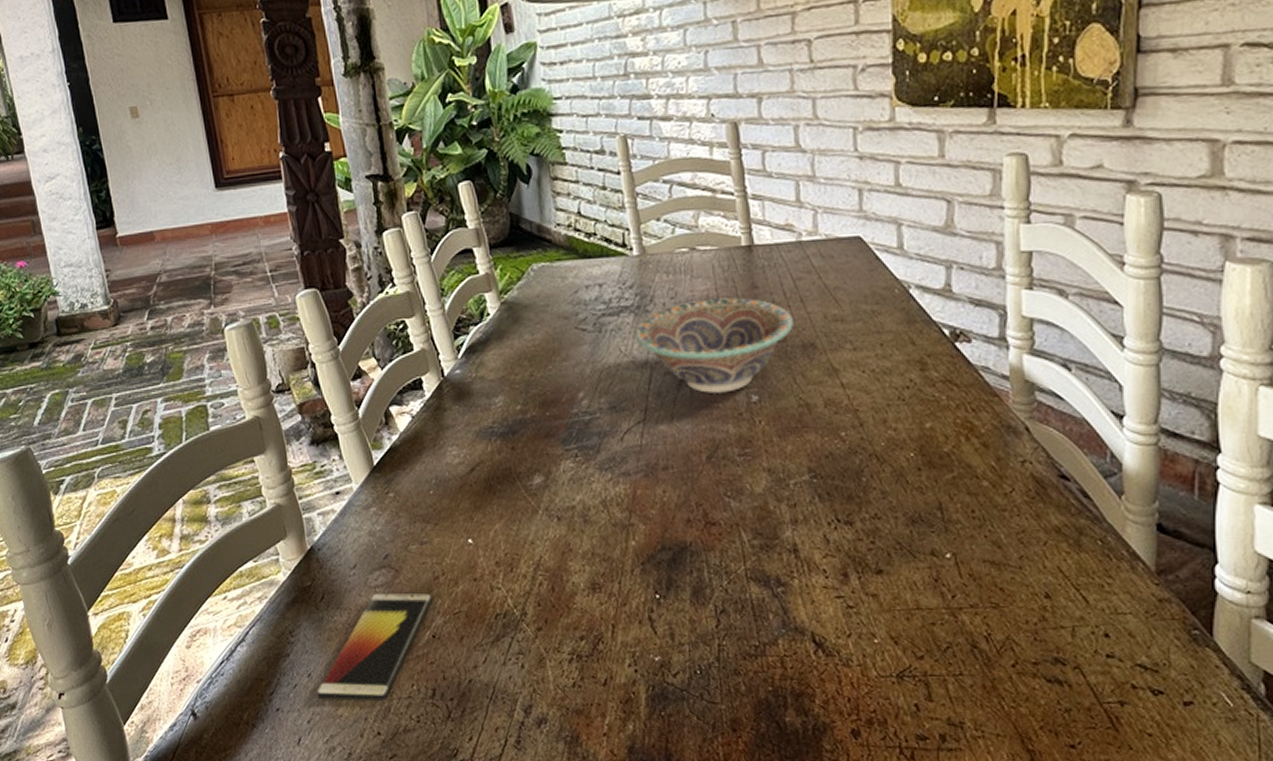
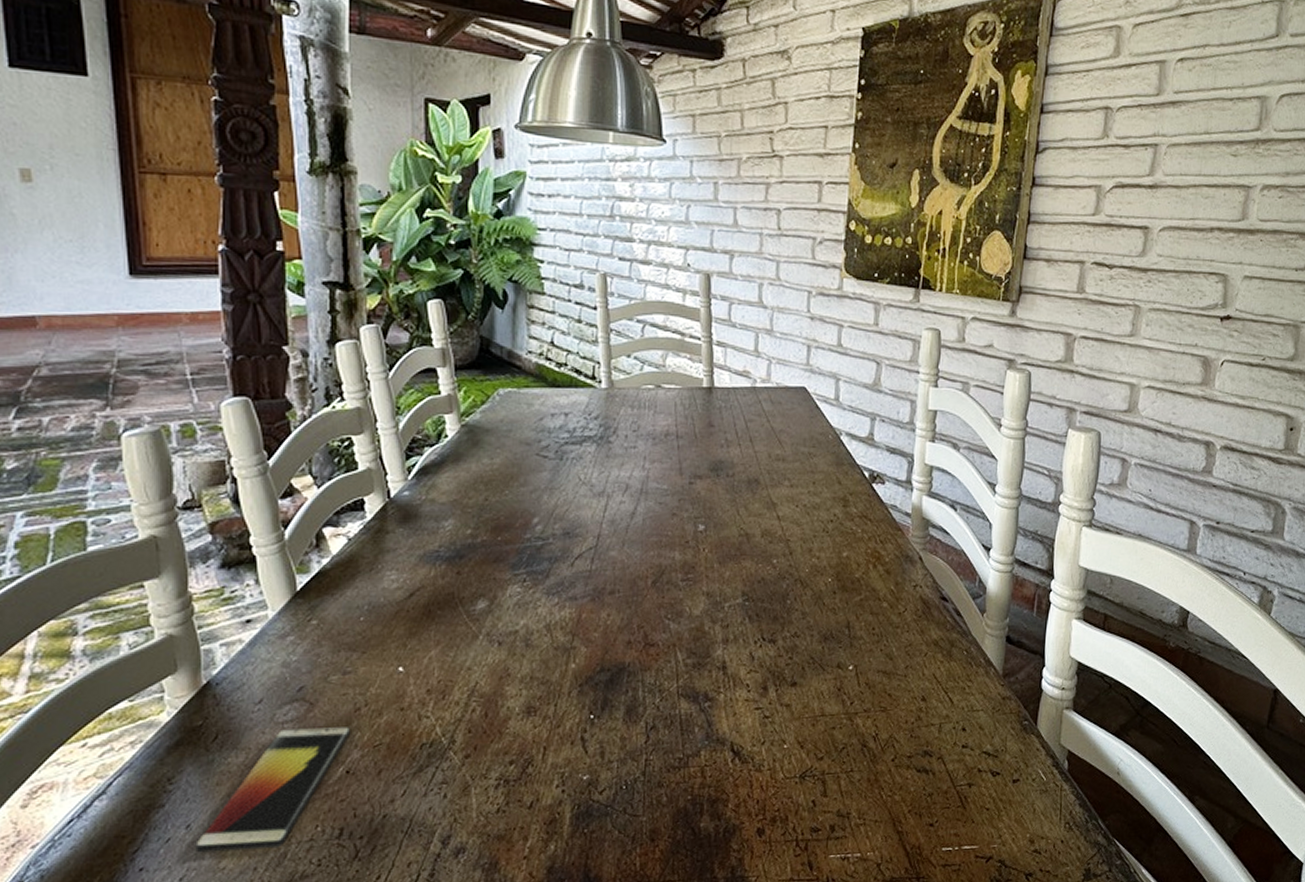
decorative bowl: present [634,297,793,393] -> none [595,434,742,522]

